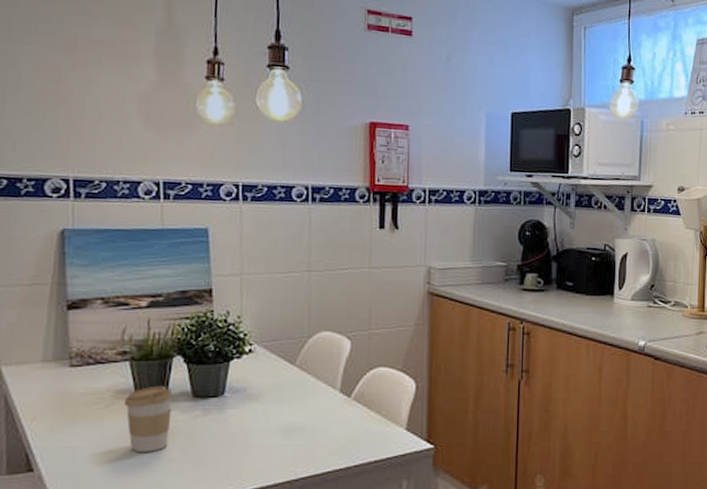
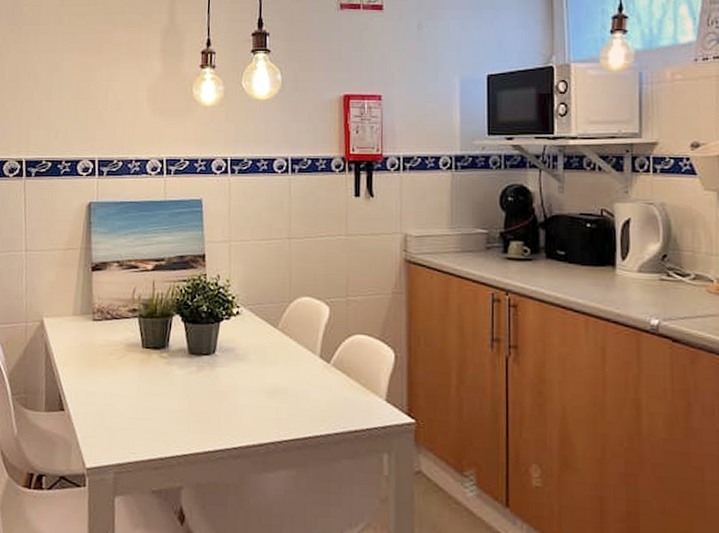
coffee cup: present [123,385,173,452] -> none [133,341,172,402]

